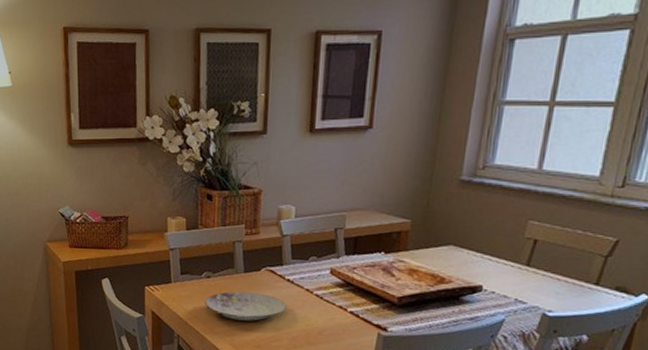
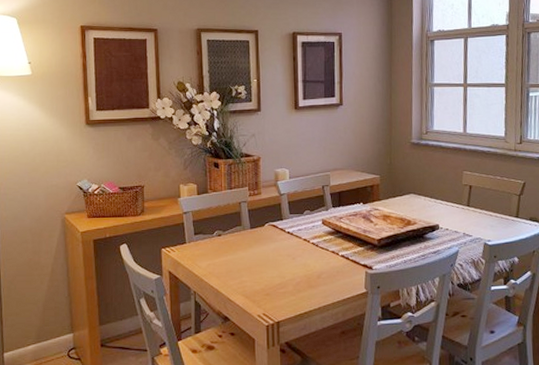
plate: present [204,291,286,321] -> none [217,246,289,272]

